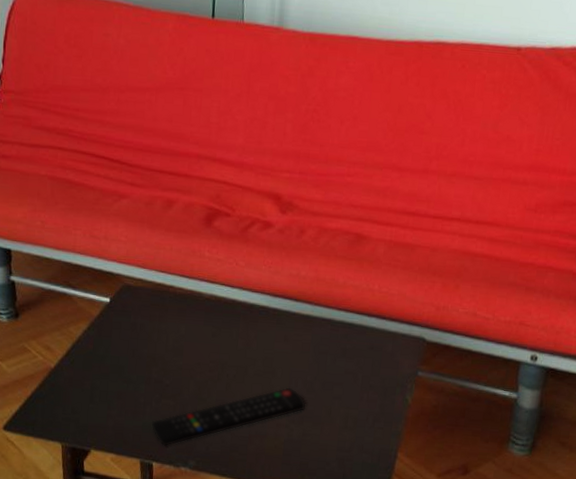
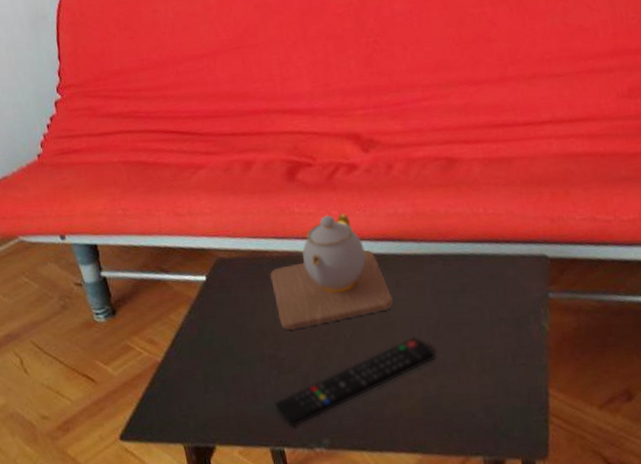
teapot: none [169,264,279,362] -> present [269,213,394,330]

